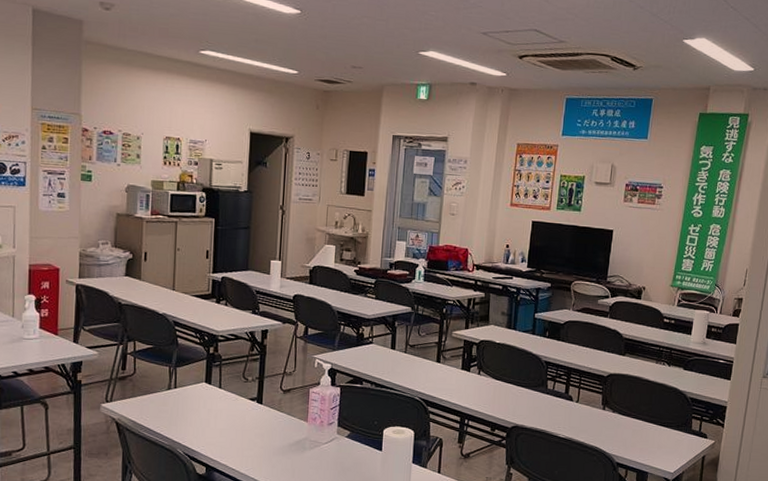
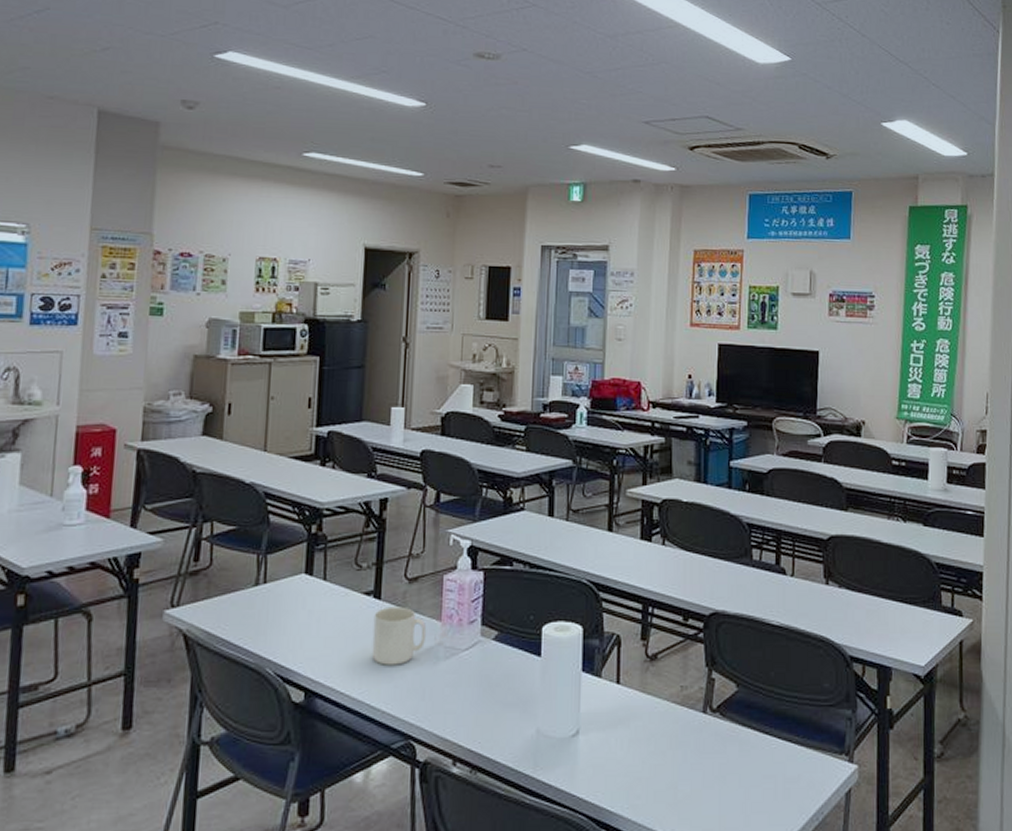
mug: none [255,409,297,452] -> present [371,606,427,665]

